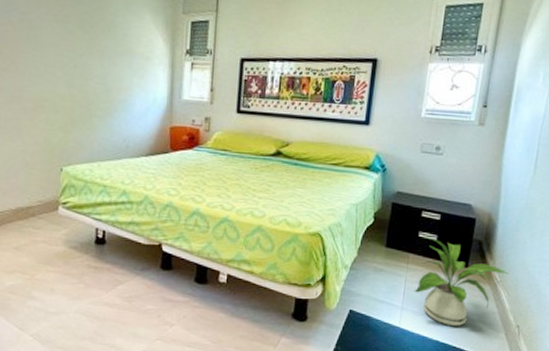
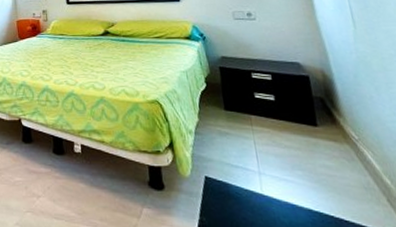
house plant: present [414,235,509,326] -> none [257,96,366,191]

